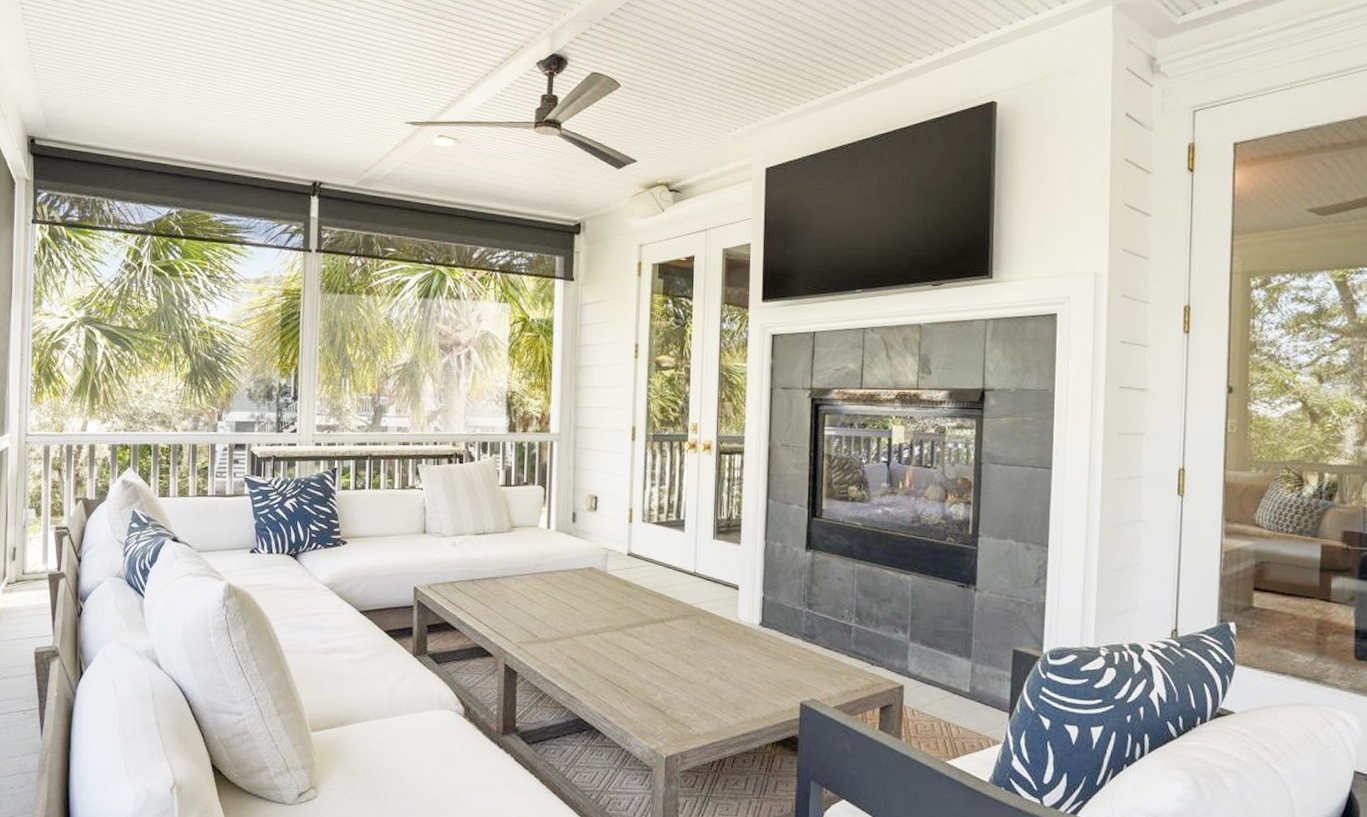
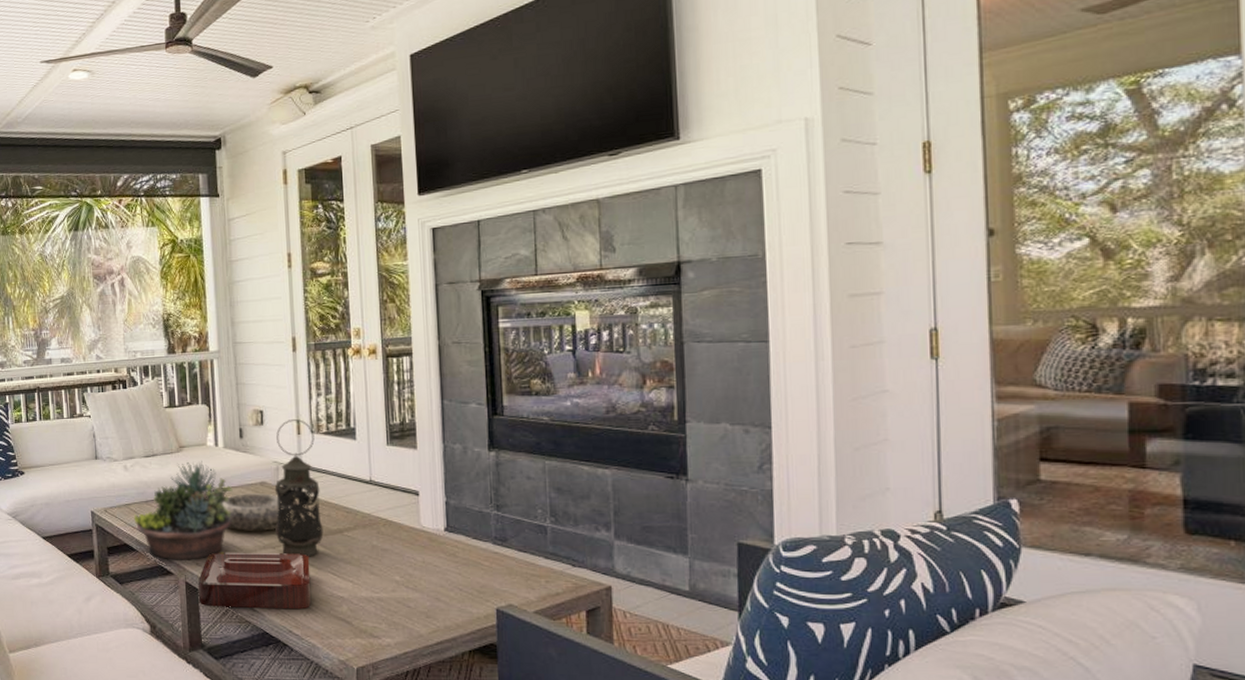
succulent planter: none [457,542,561,643] -> present [133,461,233,560]
decorative tray: none [516,635,630,697] -> present [198,552,311,610]
decorative bowl: none [548,578,617,617] -> present [221,493,293,531]
lantern: none [599,507,646,645] -> present [274,419,324,557]

